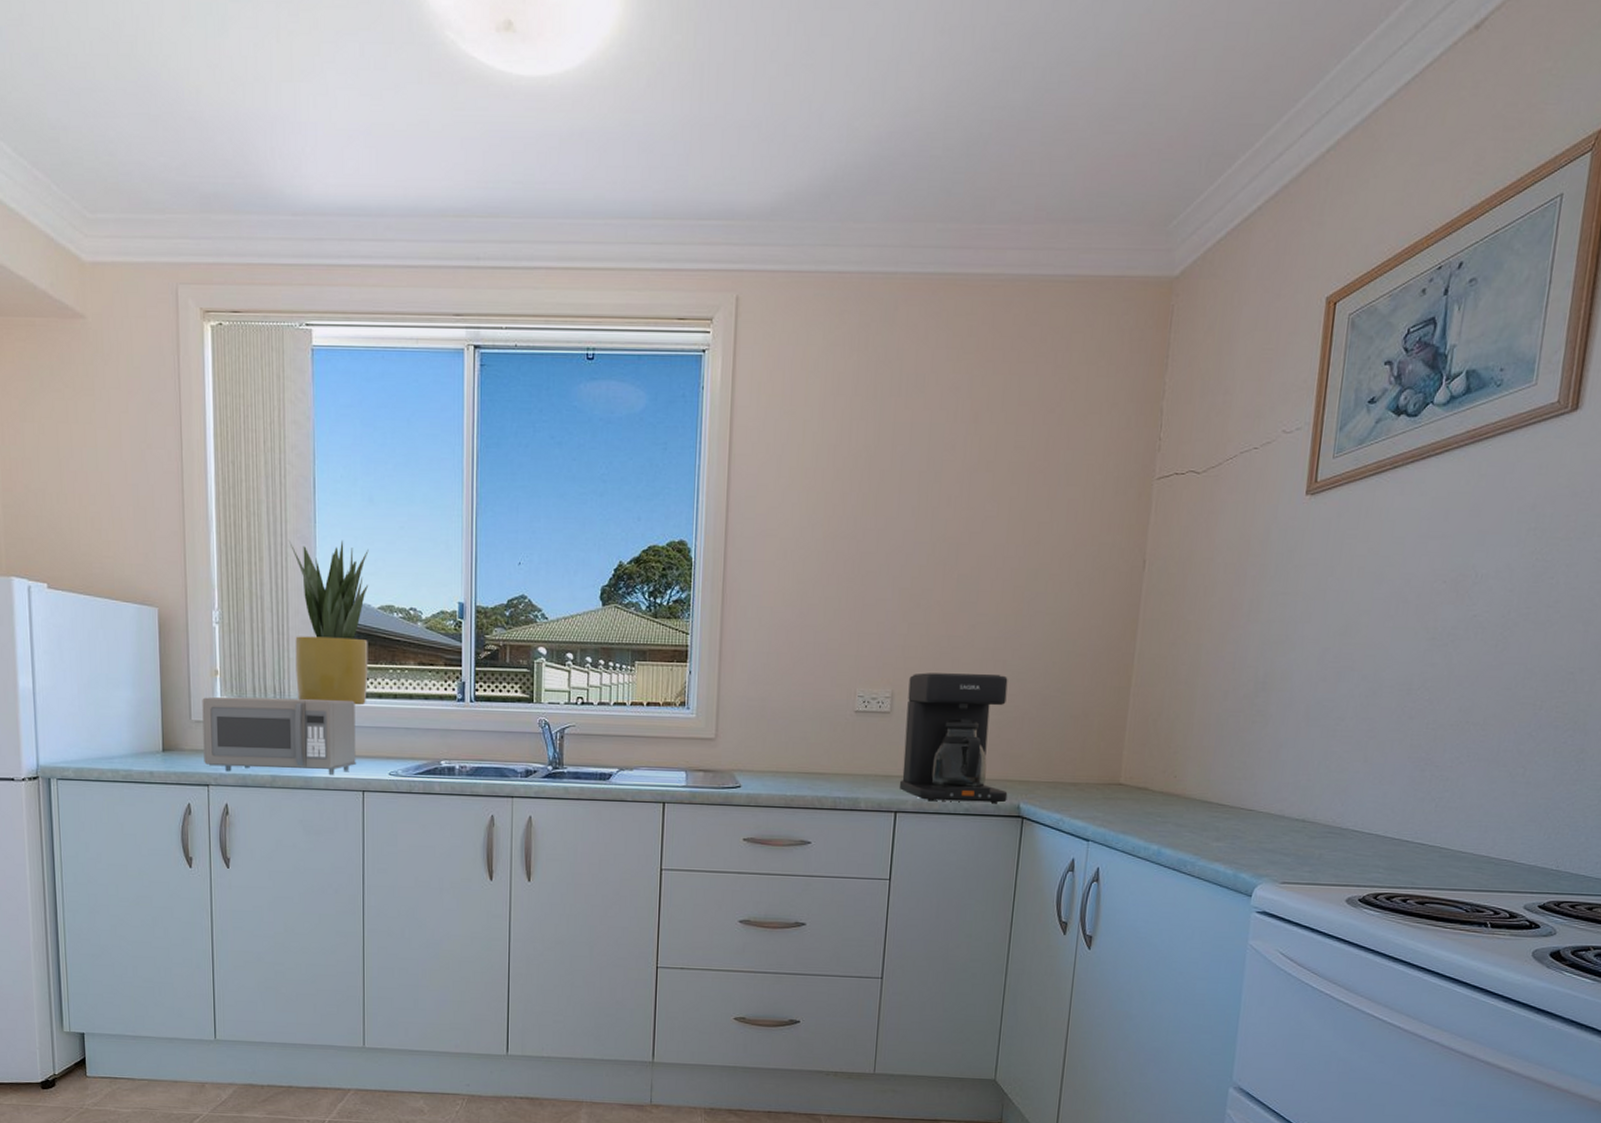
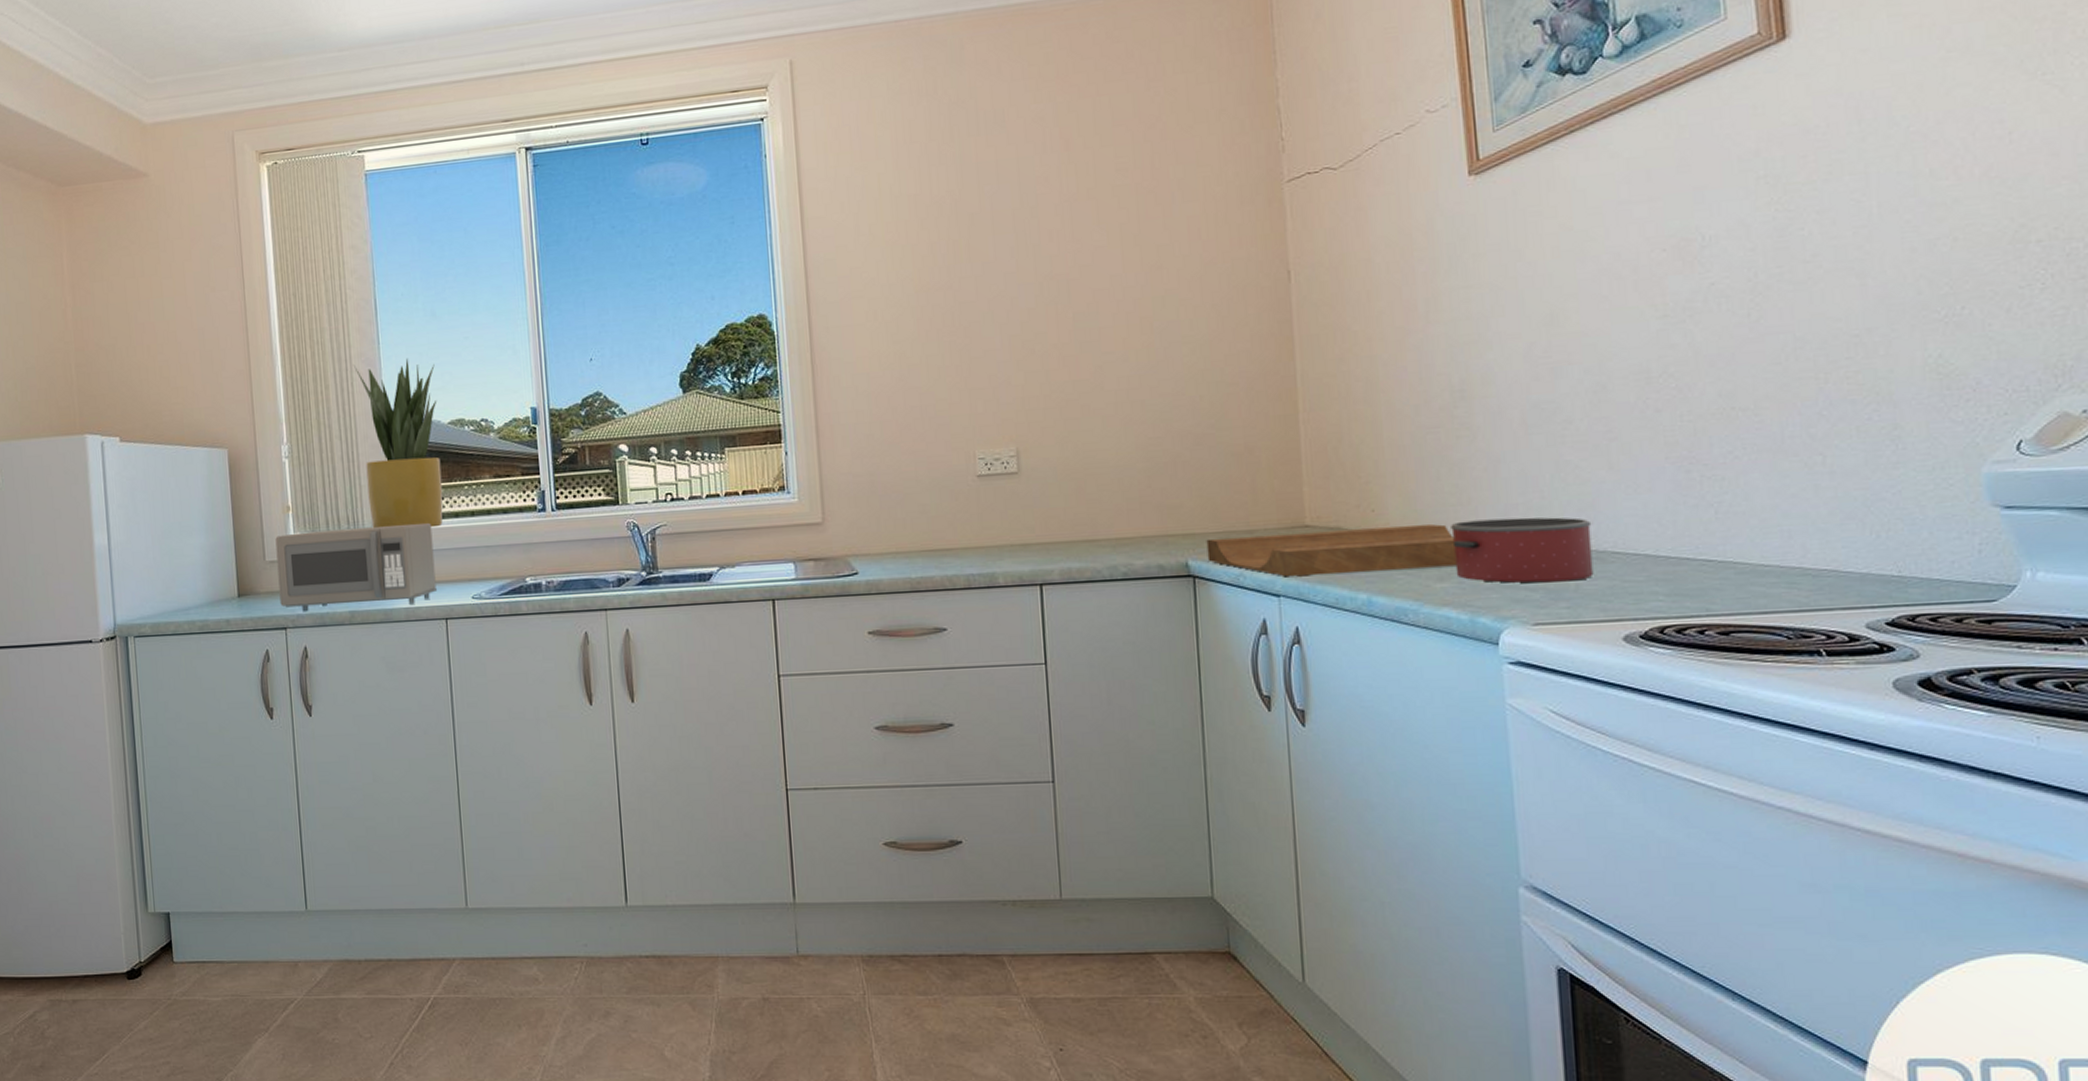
coffee maker: present [899,672,1008,803] -> none [1034,417,1172,569]
cutting board: none [1036,787,1235,830] -> present [1206,523,1457,577]
cooking pot: none [1230,793,1342,851] -> present [1451,517,1594,583]

